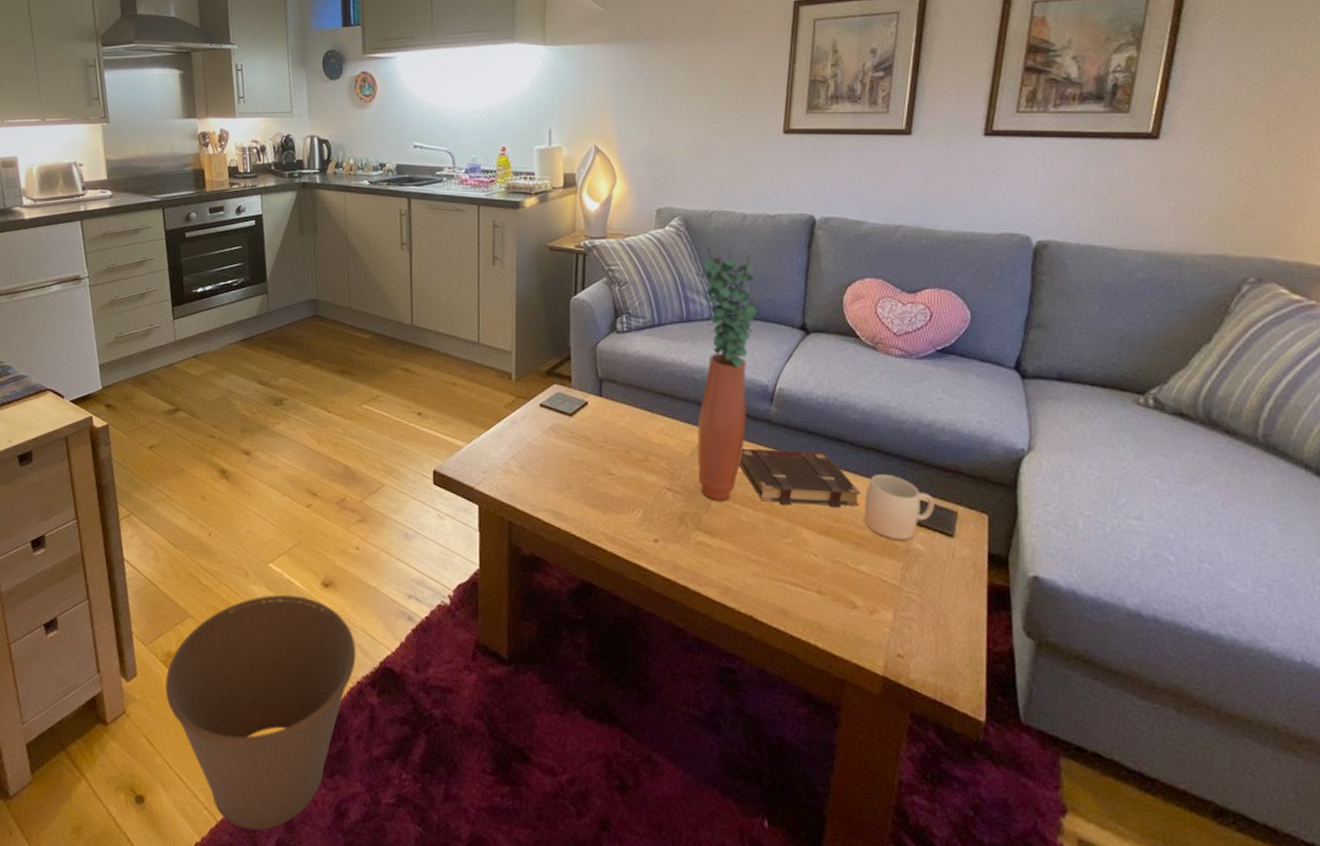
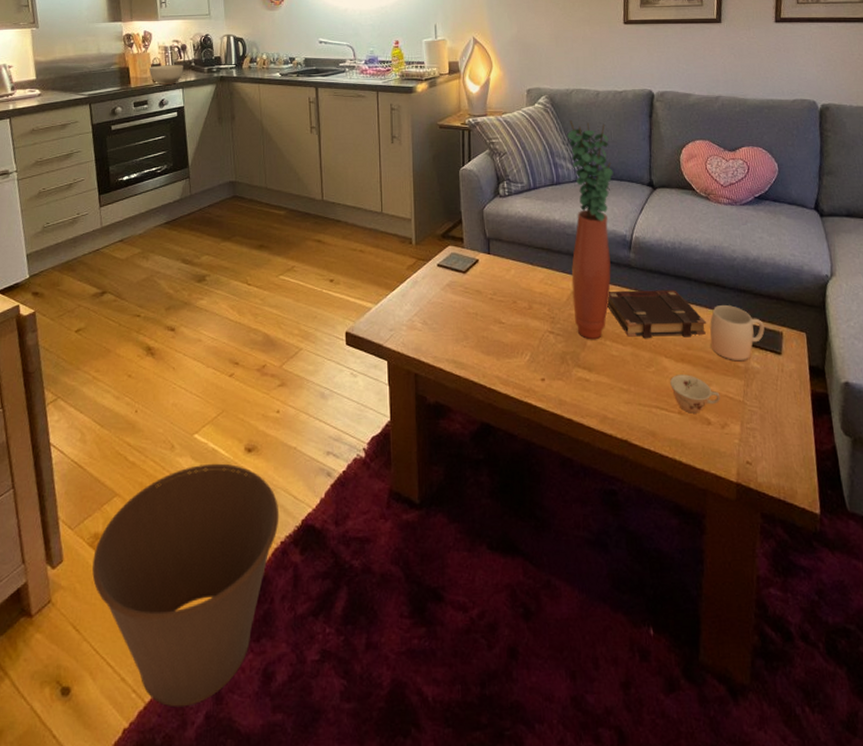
bowl: none [225,168,262,190] -> present [148,65,183,85]
teacup: none [810,549,871,595] -> present [670,374,721,413]

